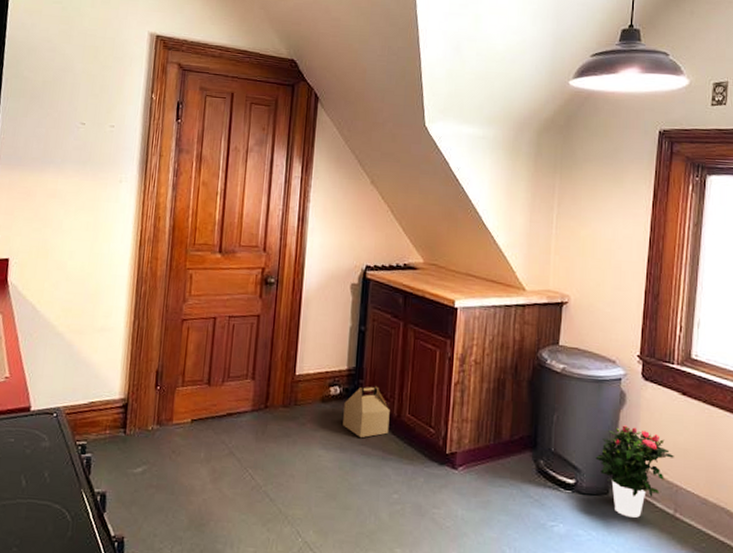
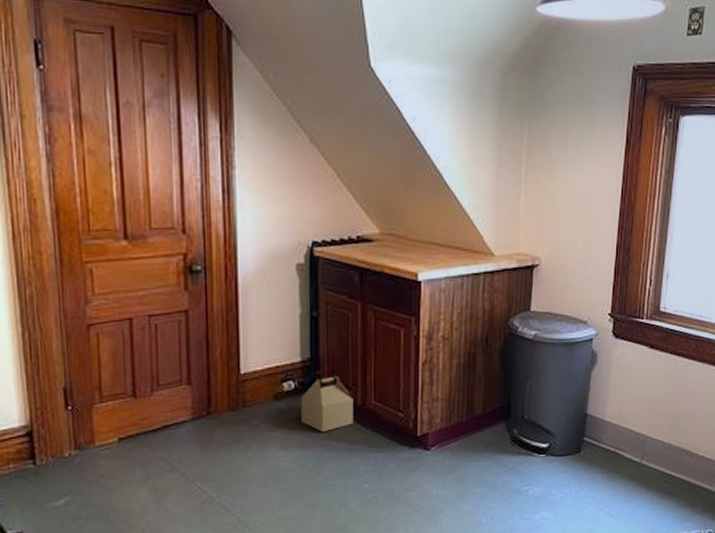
potted flower: present [595,425,674,518] -> none [568,384,642,471]

